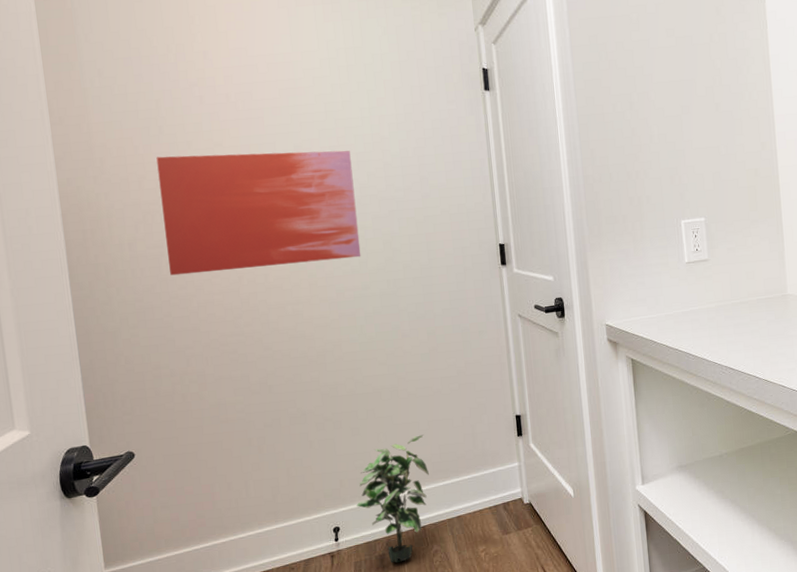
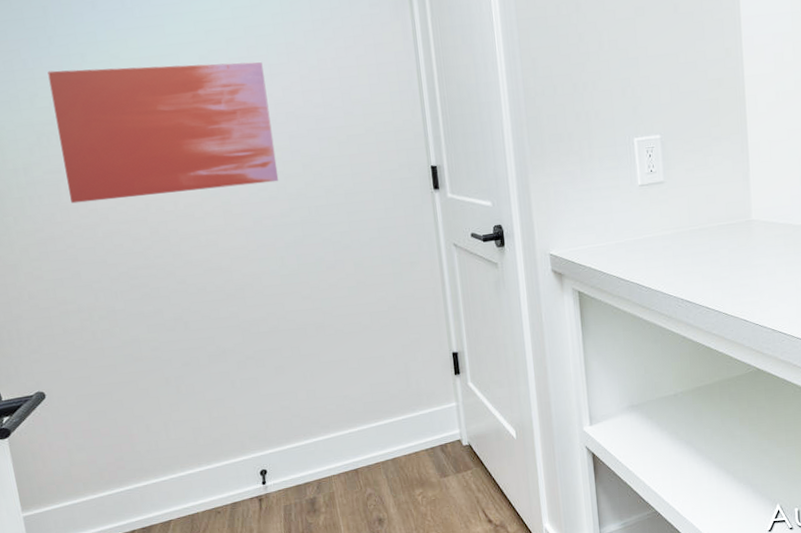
potted plant: present [356,434,429,563] -> none [283,373,360,507]

